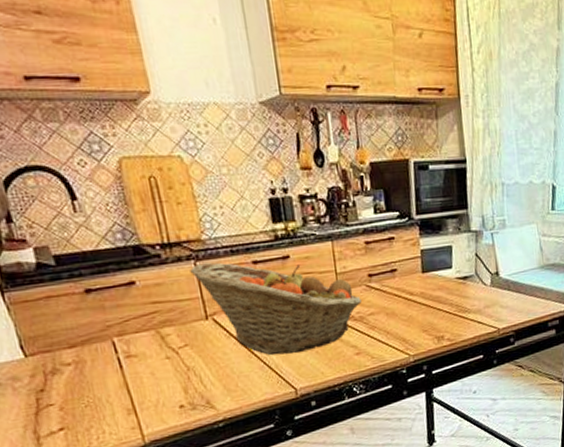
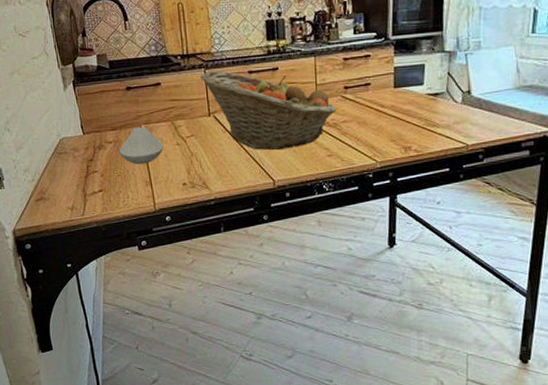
spoon rest: none [83,339,148,389] -> present [119,126,164,165]

